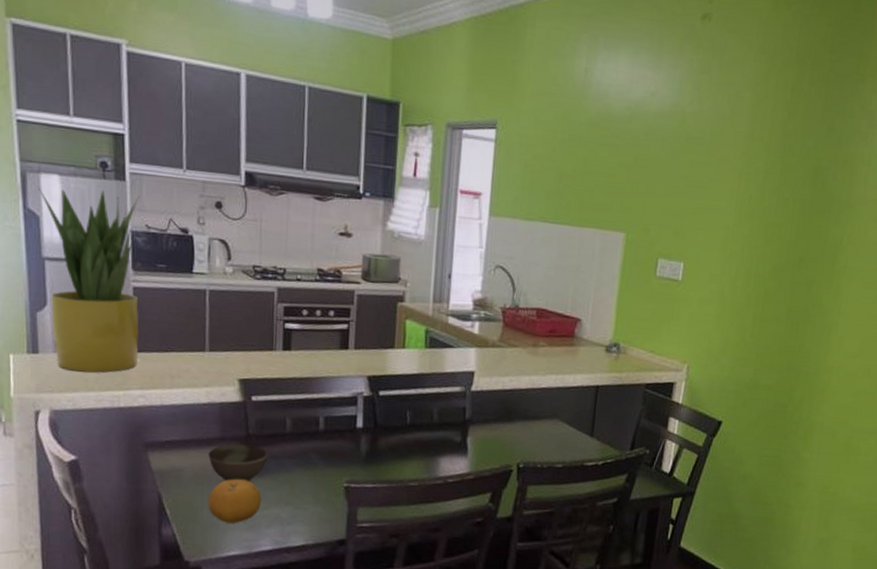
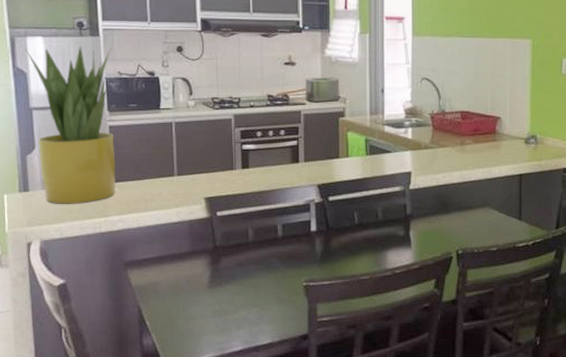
bowl: present [208,443,268,482] -> none [181,254,234,290]
fruit: present [208,479,261,524] -> none [183,288,230,329]

